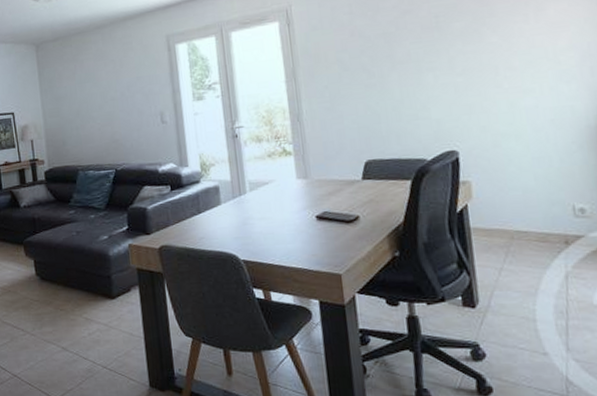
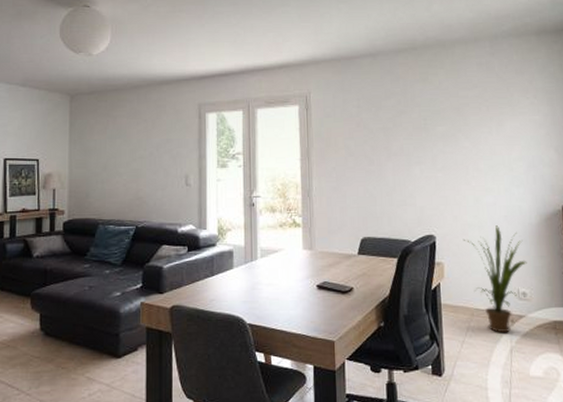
house plant: none [494,132,585,257] -> present [463,225,527,333]

